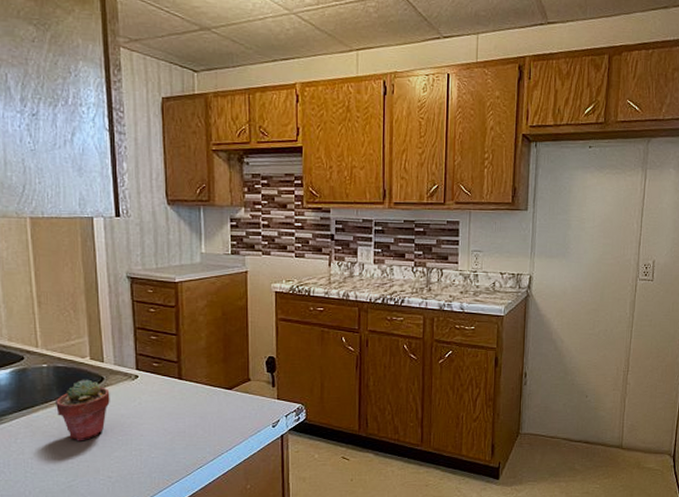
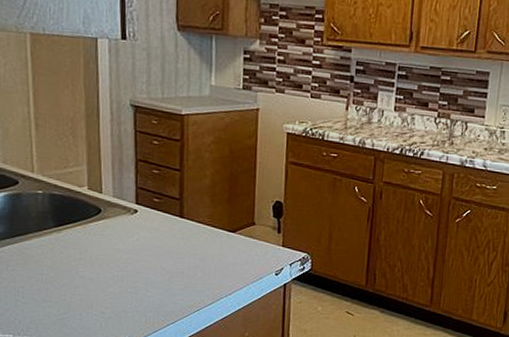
potted succulent: present [54,379,110,441] -> none [49,209,107,274]

